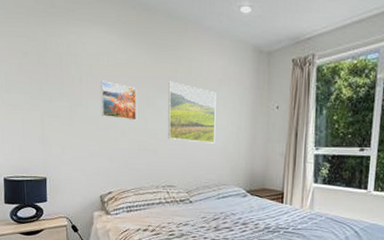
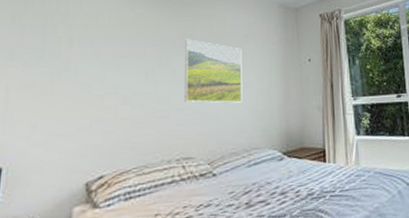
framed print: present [100,81,137,121] -> none [95,41,146,84]

